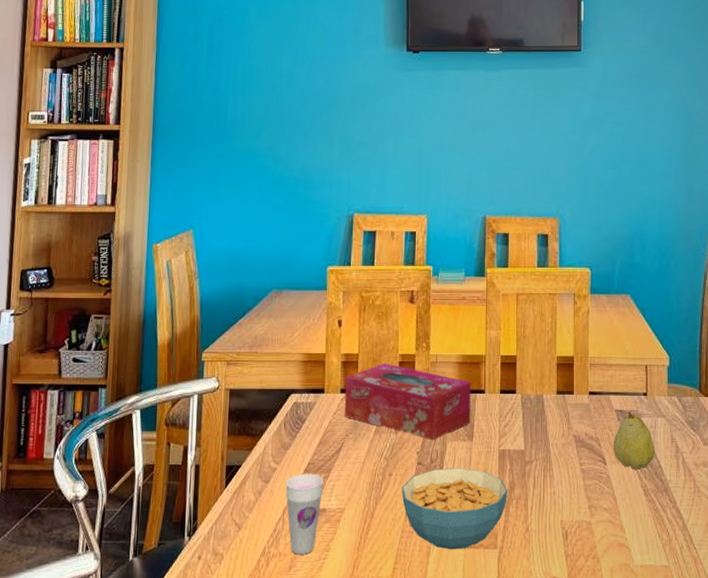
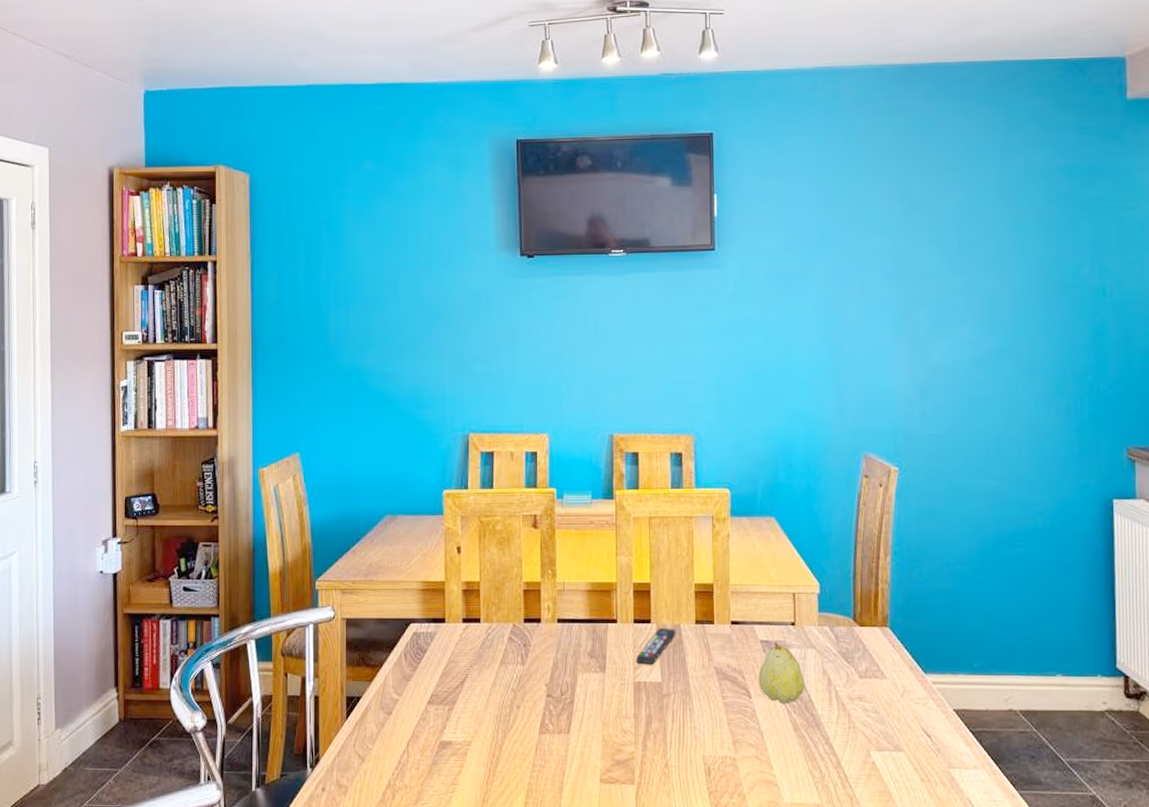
cup: present [285,473,324,555] -> none [408,705,449,788]
tissue box: present [344,363,471,441] -> none [467,591,603,673]
cereal bowl: present [401,468,508,550] -> none [531,700,645,785]
remote control: none [502,397,539,433] -> present [636,627,676,665]

